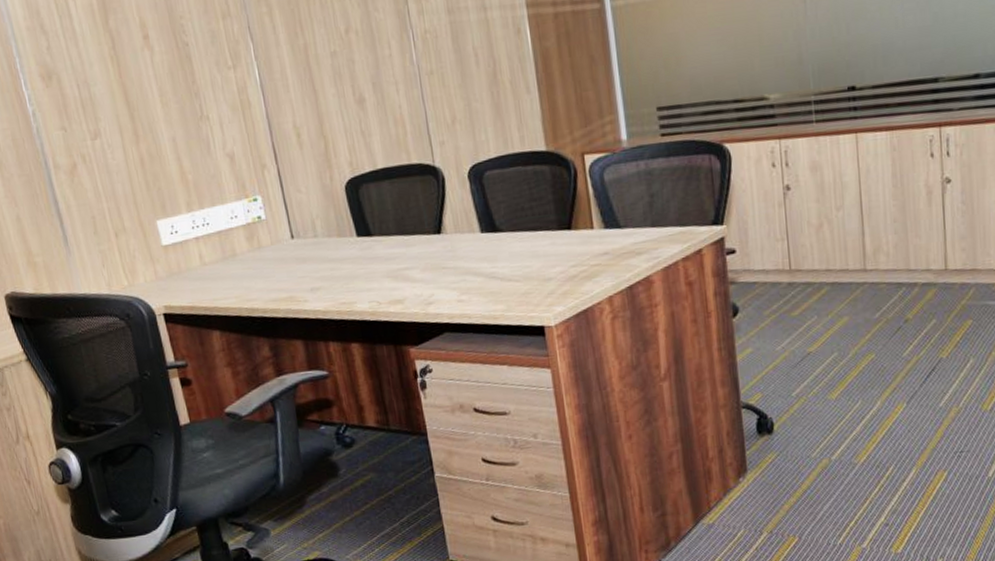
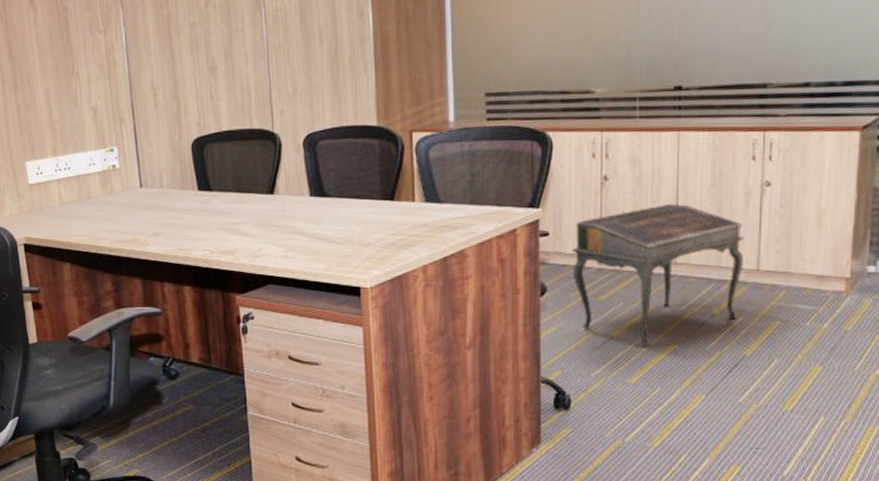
writing desk: none [760,208,932,359] -> present [571,204,744,346]

